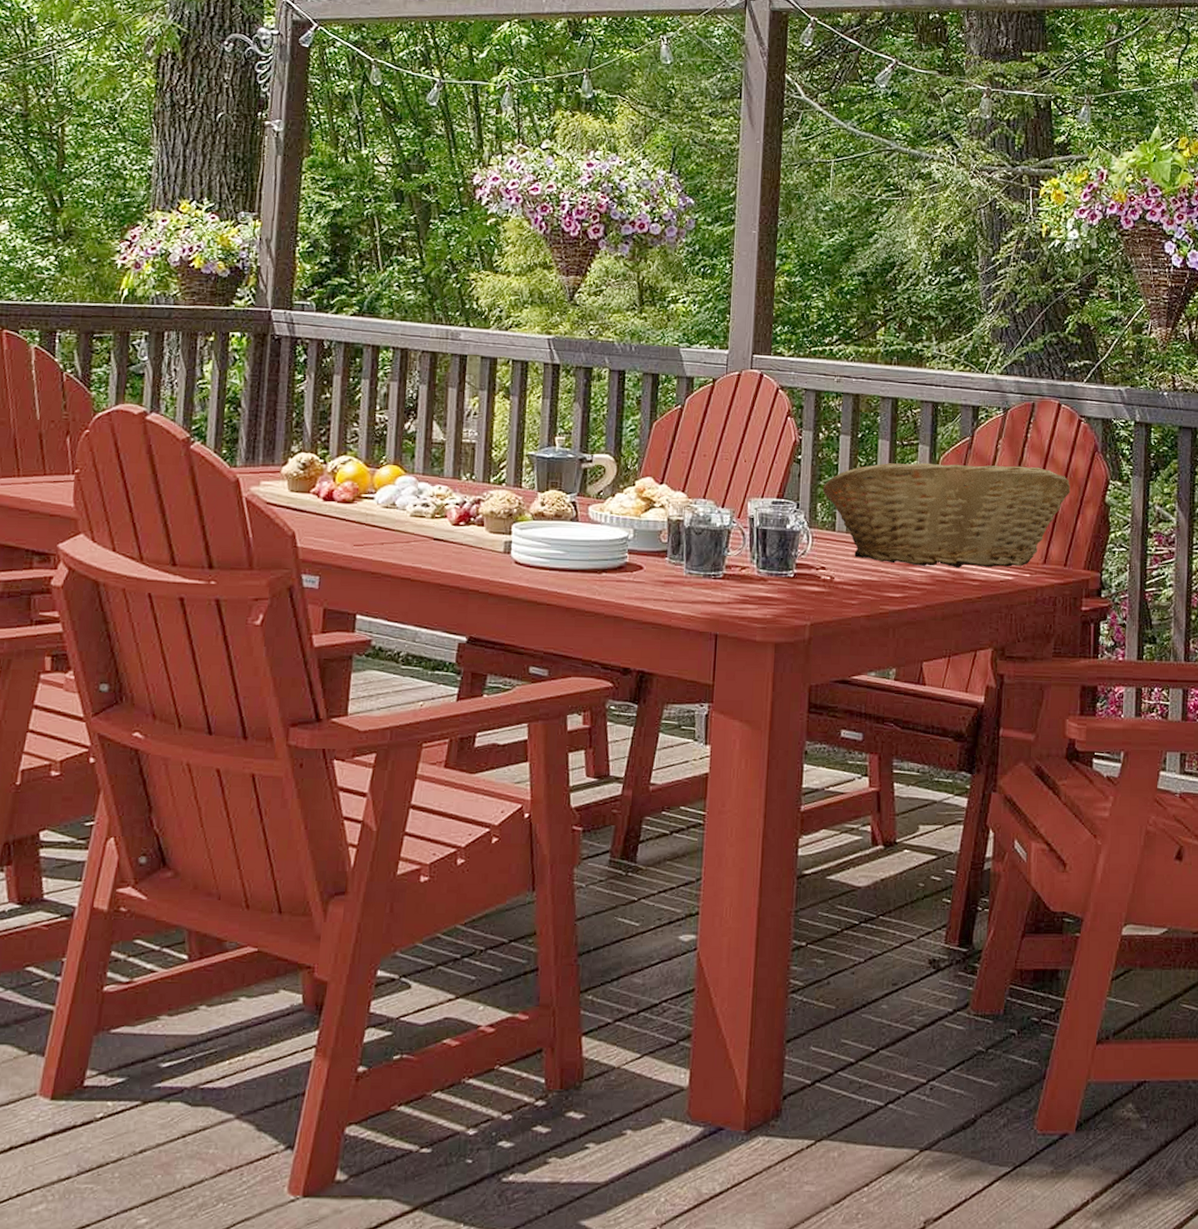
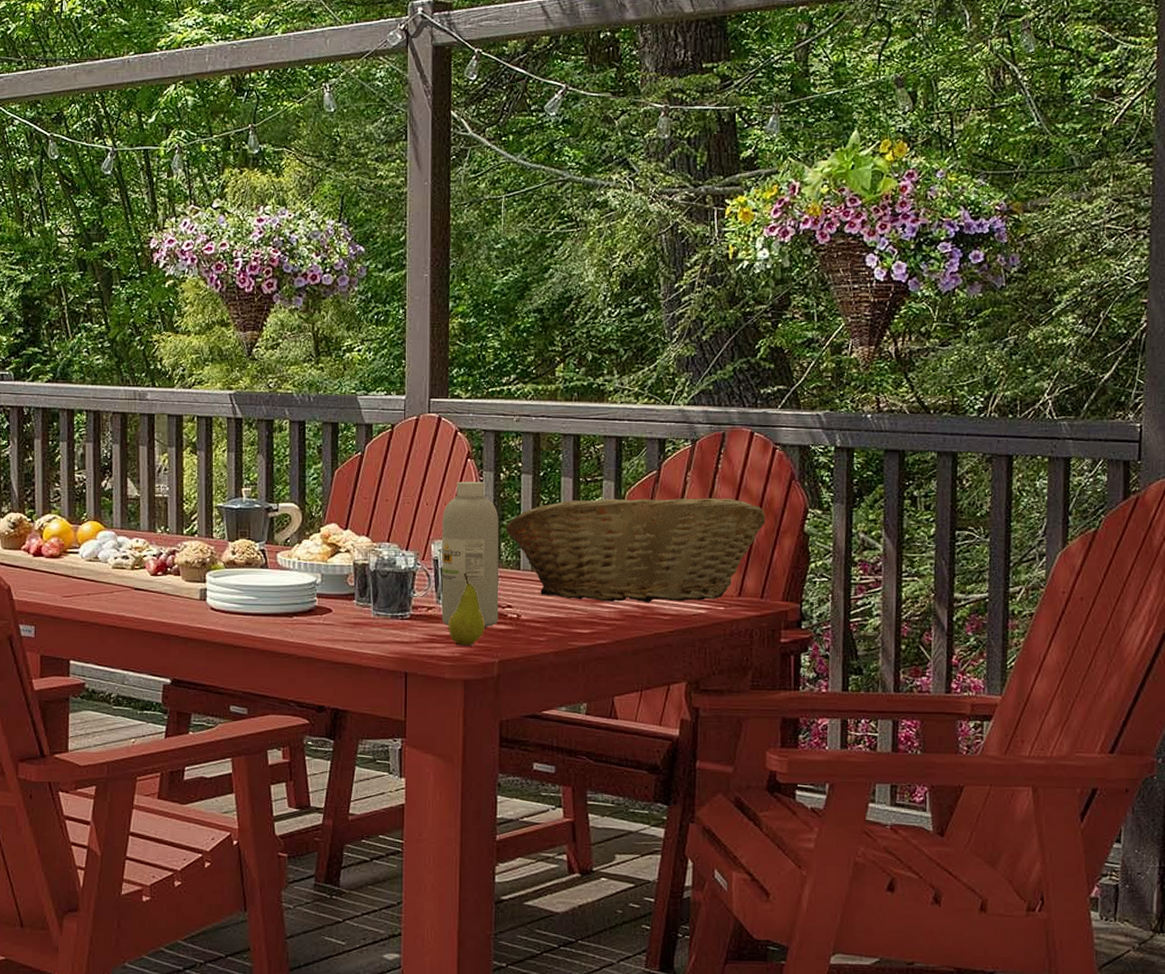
juice bottle: none [755,439,816,589] -> present [441,481,499,627]
fruit: none [760,533,798,608] -> present [447,573,485,646]

